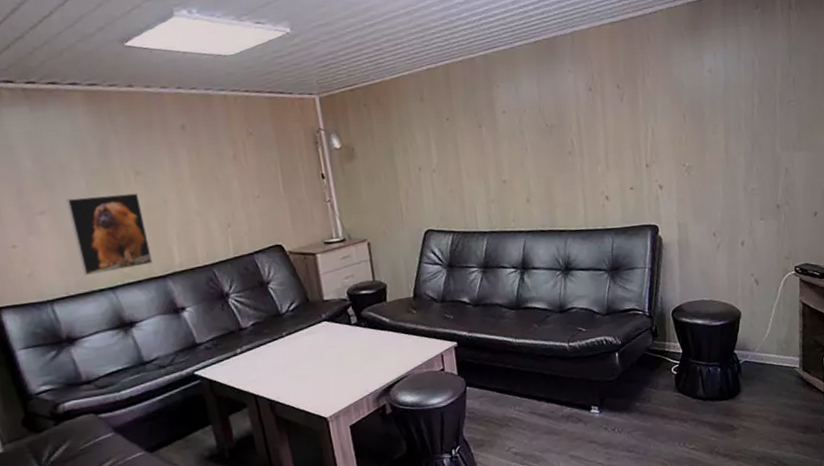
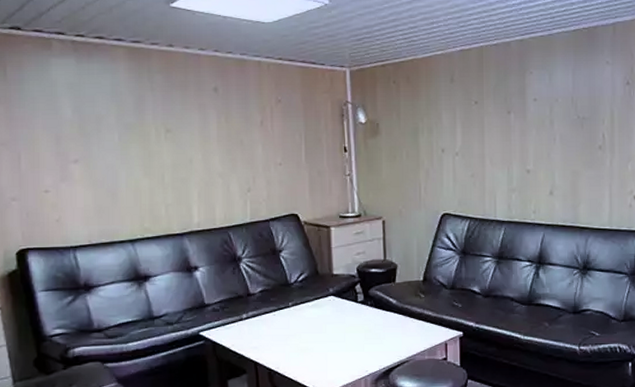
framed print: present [65,193,152,276] -> none [98,149,172,226]

